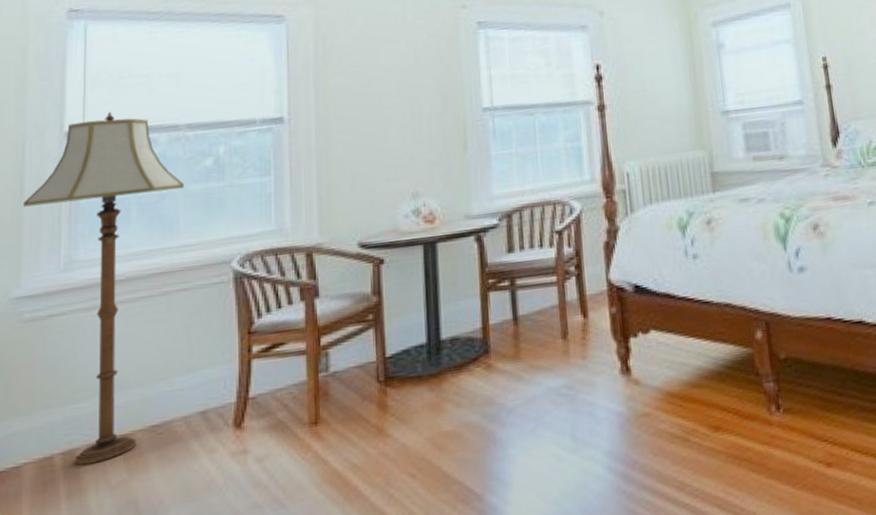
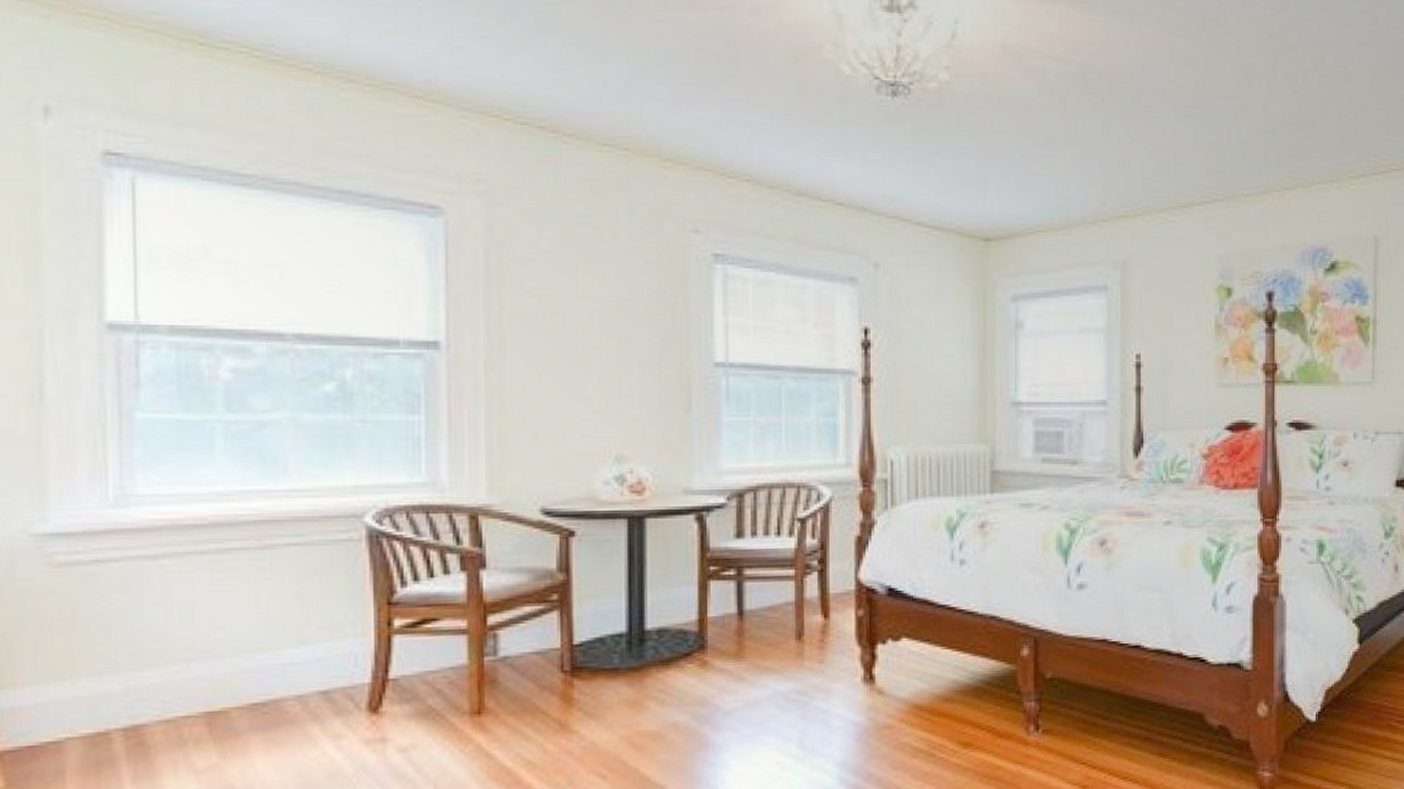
floor lamp: present [22,112,185,465] -> none [44,304,295,744]

